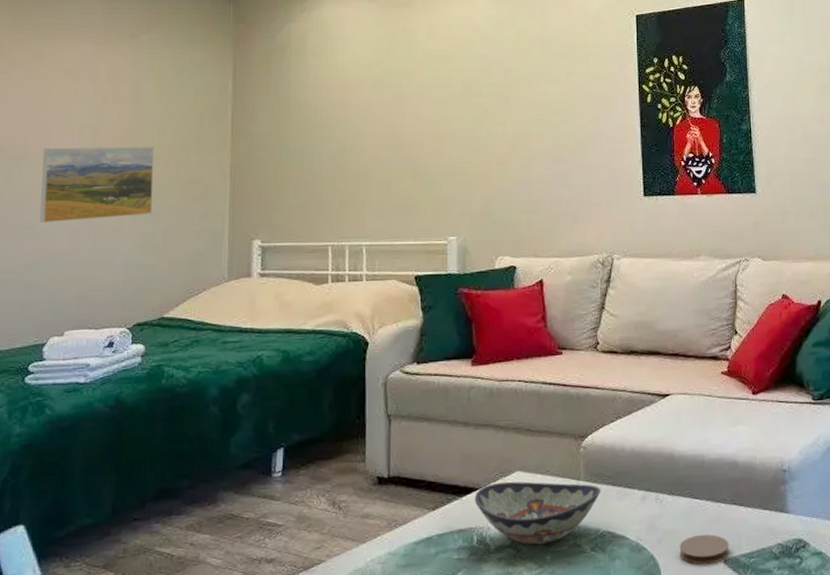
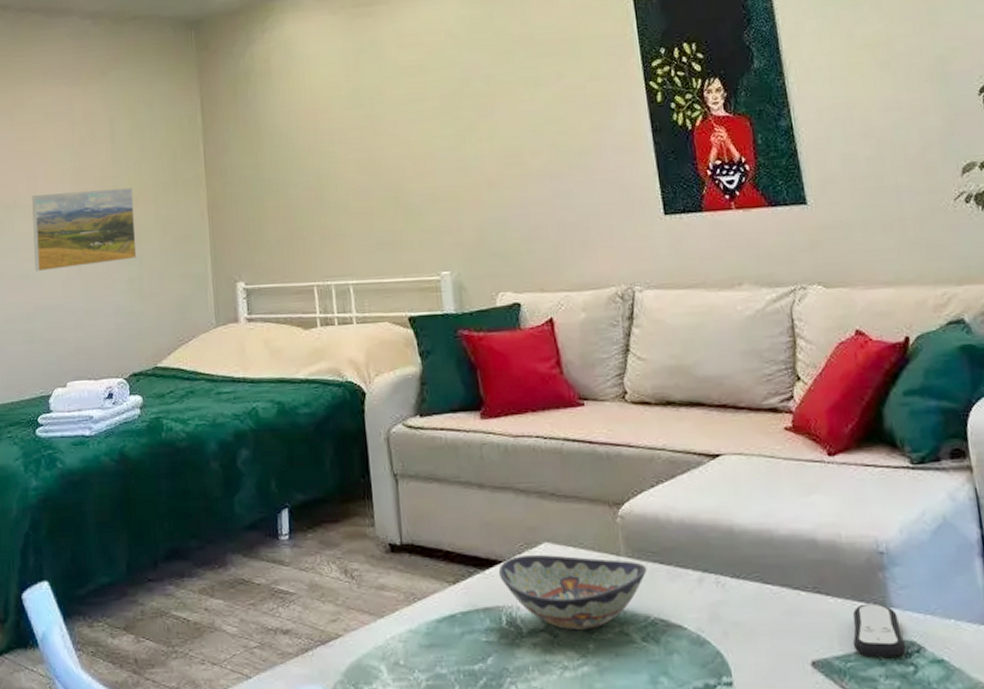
coaster: present [679,534,730,565] -> none [751,628,818,667]
remote control: none [756,510,795,554] -> present [852,603,906,657]

